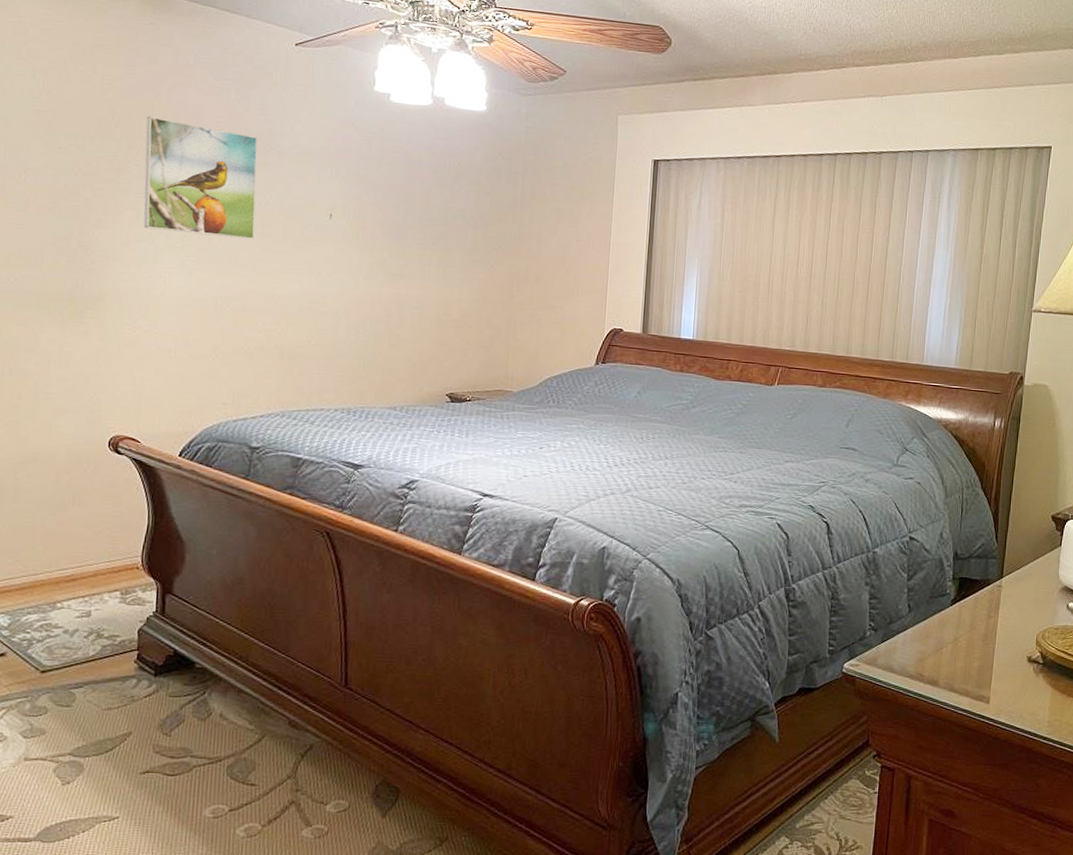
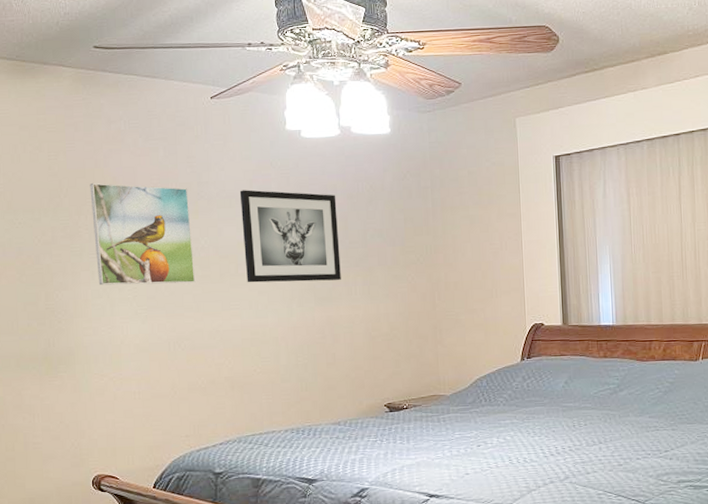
wall art: none [312,147,420,257] -> present [239,189,341,283]

